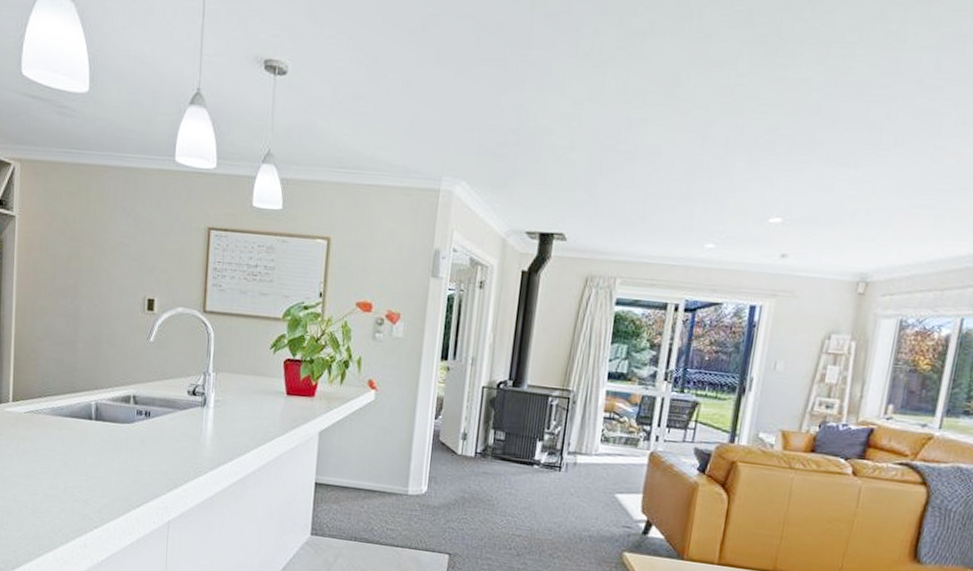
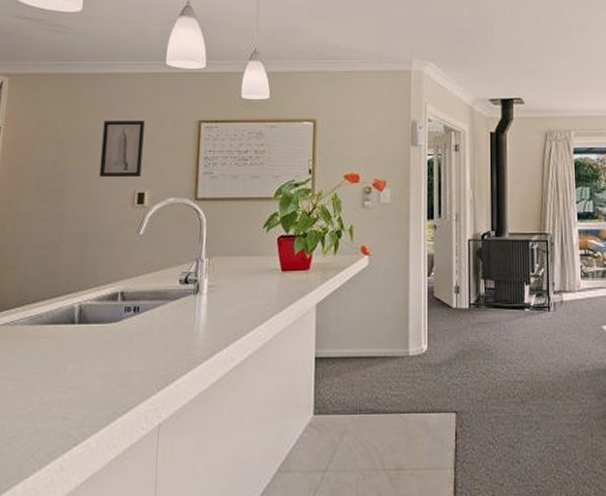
wall art: none [110,219,154,283] -> present [99,121,145,178]

